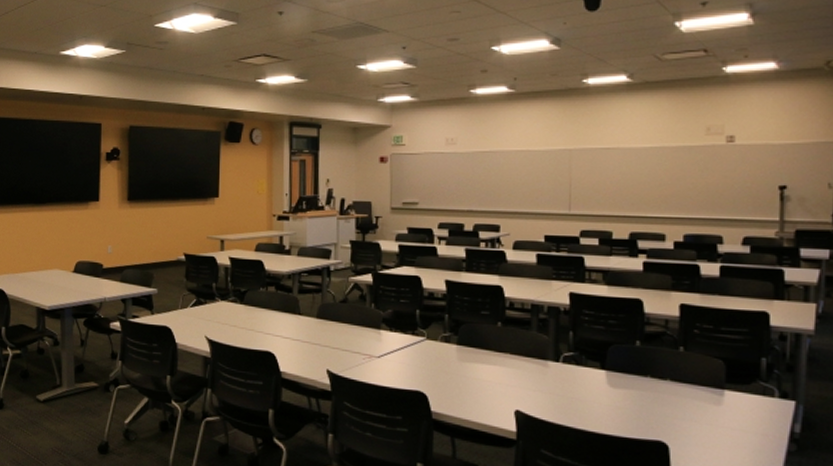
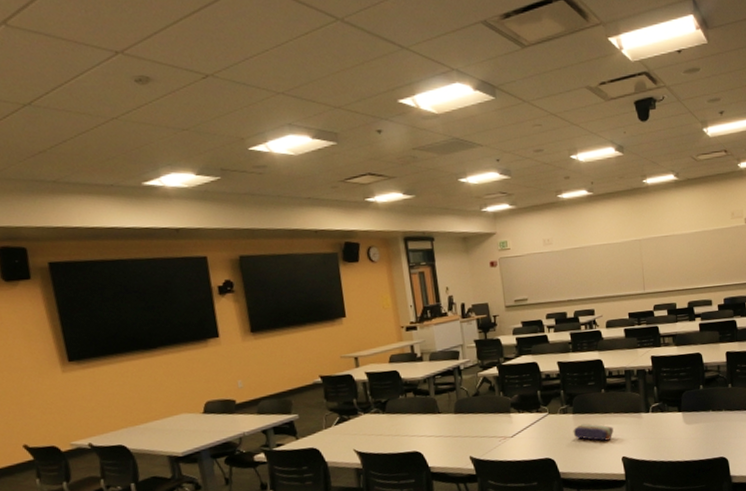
pencil case: none [454,359,507,386] -> present [573,423,613,441]

